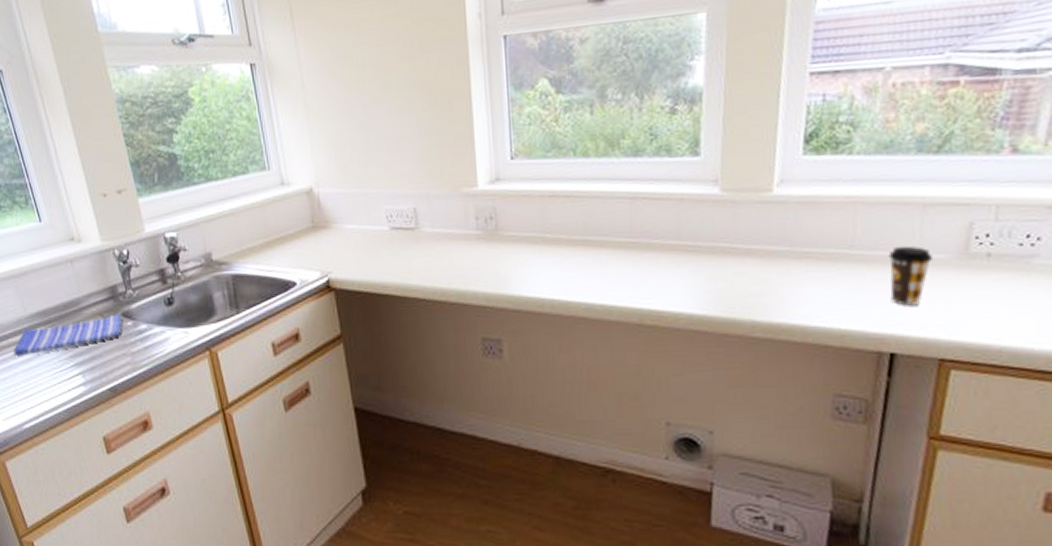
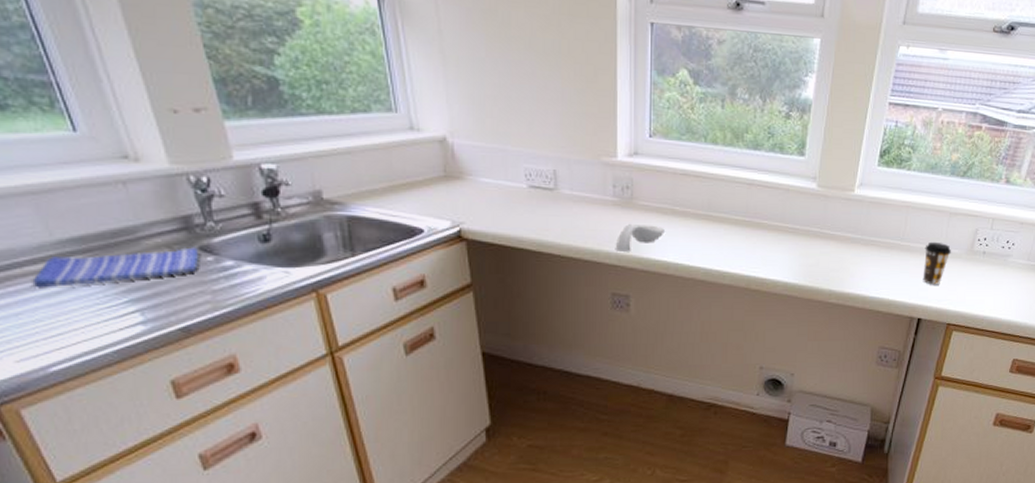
spoon rest: none [482,258,536,292] -> present [615,224,665,253]

